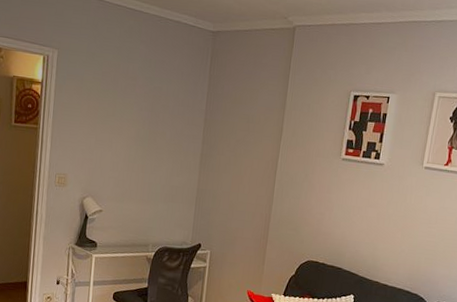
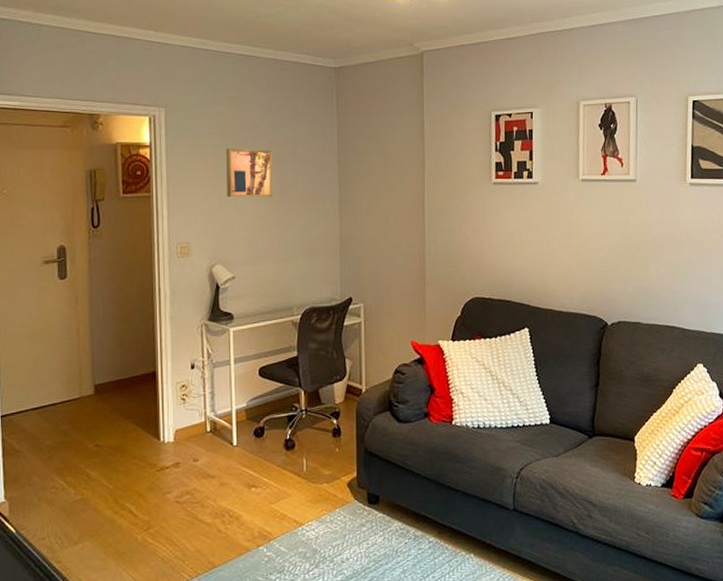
wall art: none [103,94,148,144] -> present [225,148,273,198]

